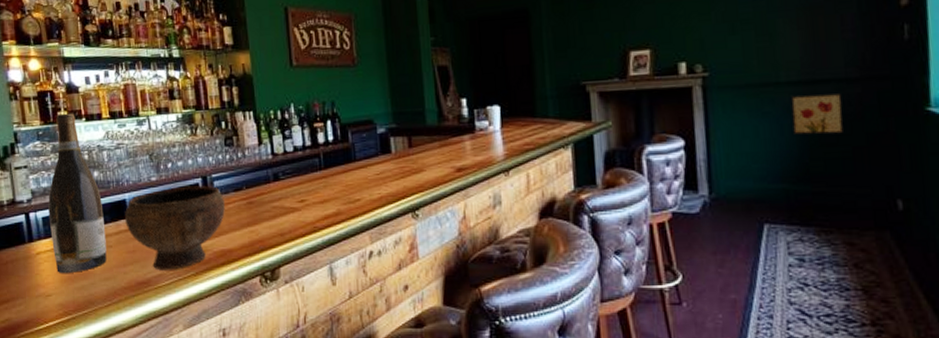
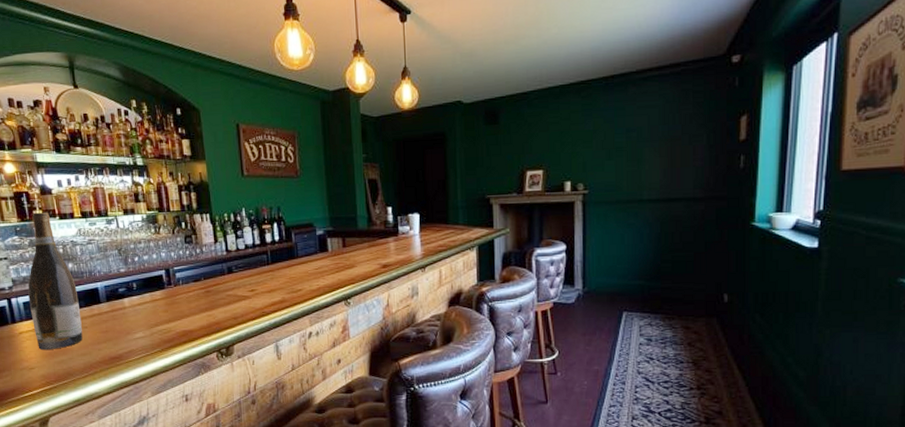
bowl: present [125,185,225,271] -> none [98,276,186,348]
wall art: present [790,94,845,135] -> none [650,209,689,243]

